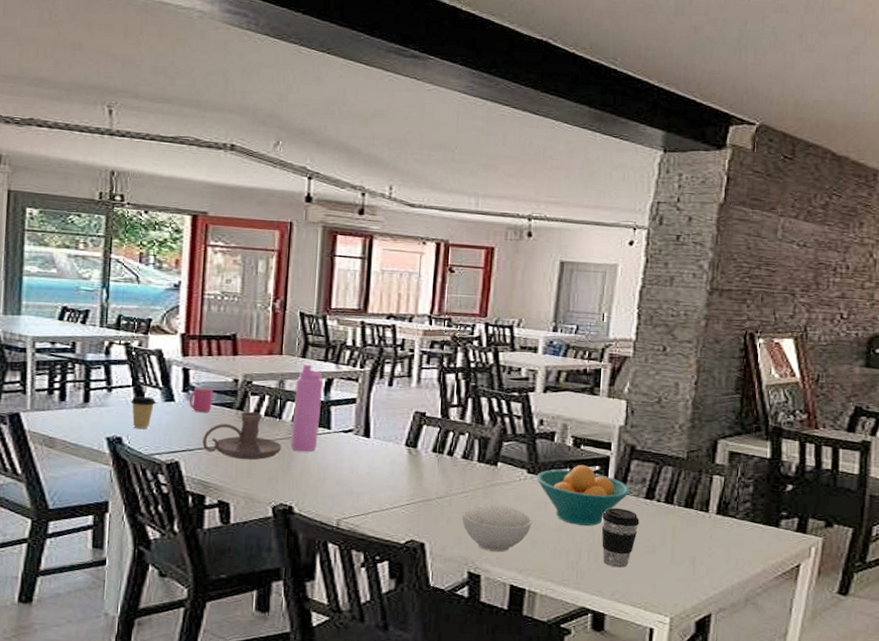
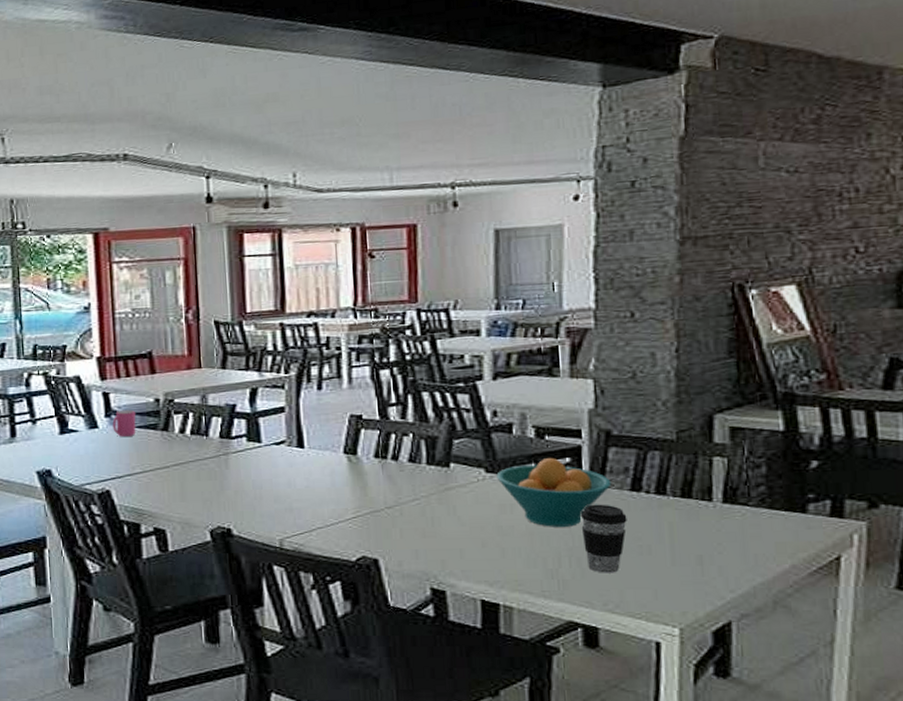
coffee cup: present [131,396,156,430] -> none [56,426,80,460]
candle holder: present [202,411,282,460] -> none [131,431,213,483]
water bottle: present [291,362,324,451] -> none [219,373,249,469]
bowl: present [461,503,533,553] -> none [415,509,499,565]

